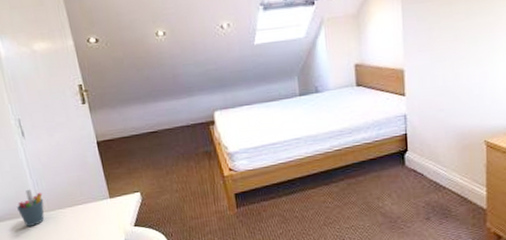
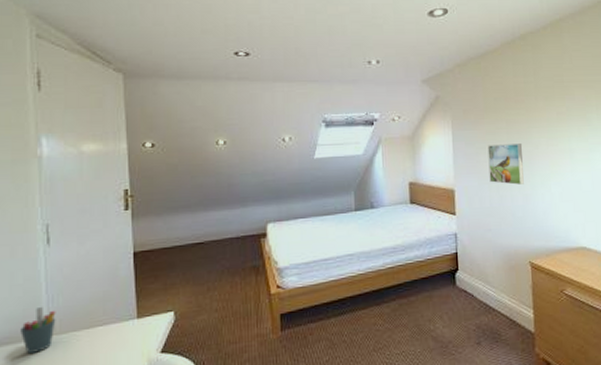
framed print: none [442,14,483,61] -> present [487,144,524,185]

